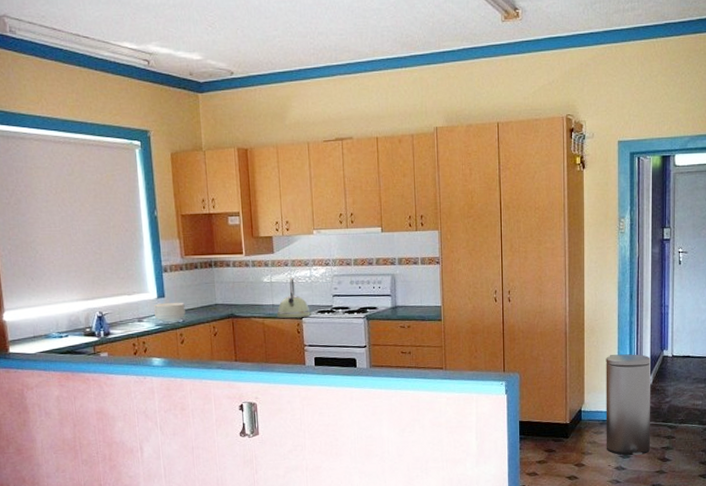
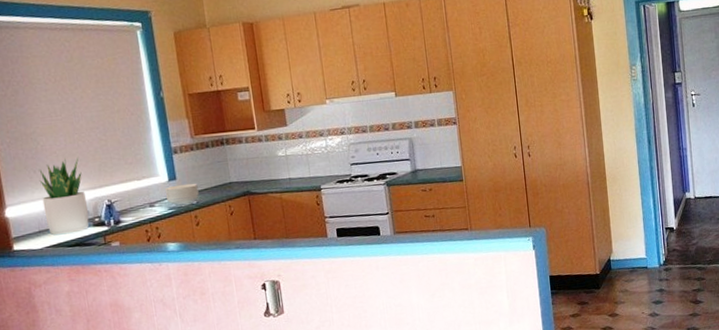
planter: none [36,268,81,342] -> present [39,157,90,236]
kettle: present [276,277,311,319] -> none [294,149,329,192]
pedal bin: present [606,354,652,456] -> none [630,199,682,301]

